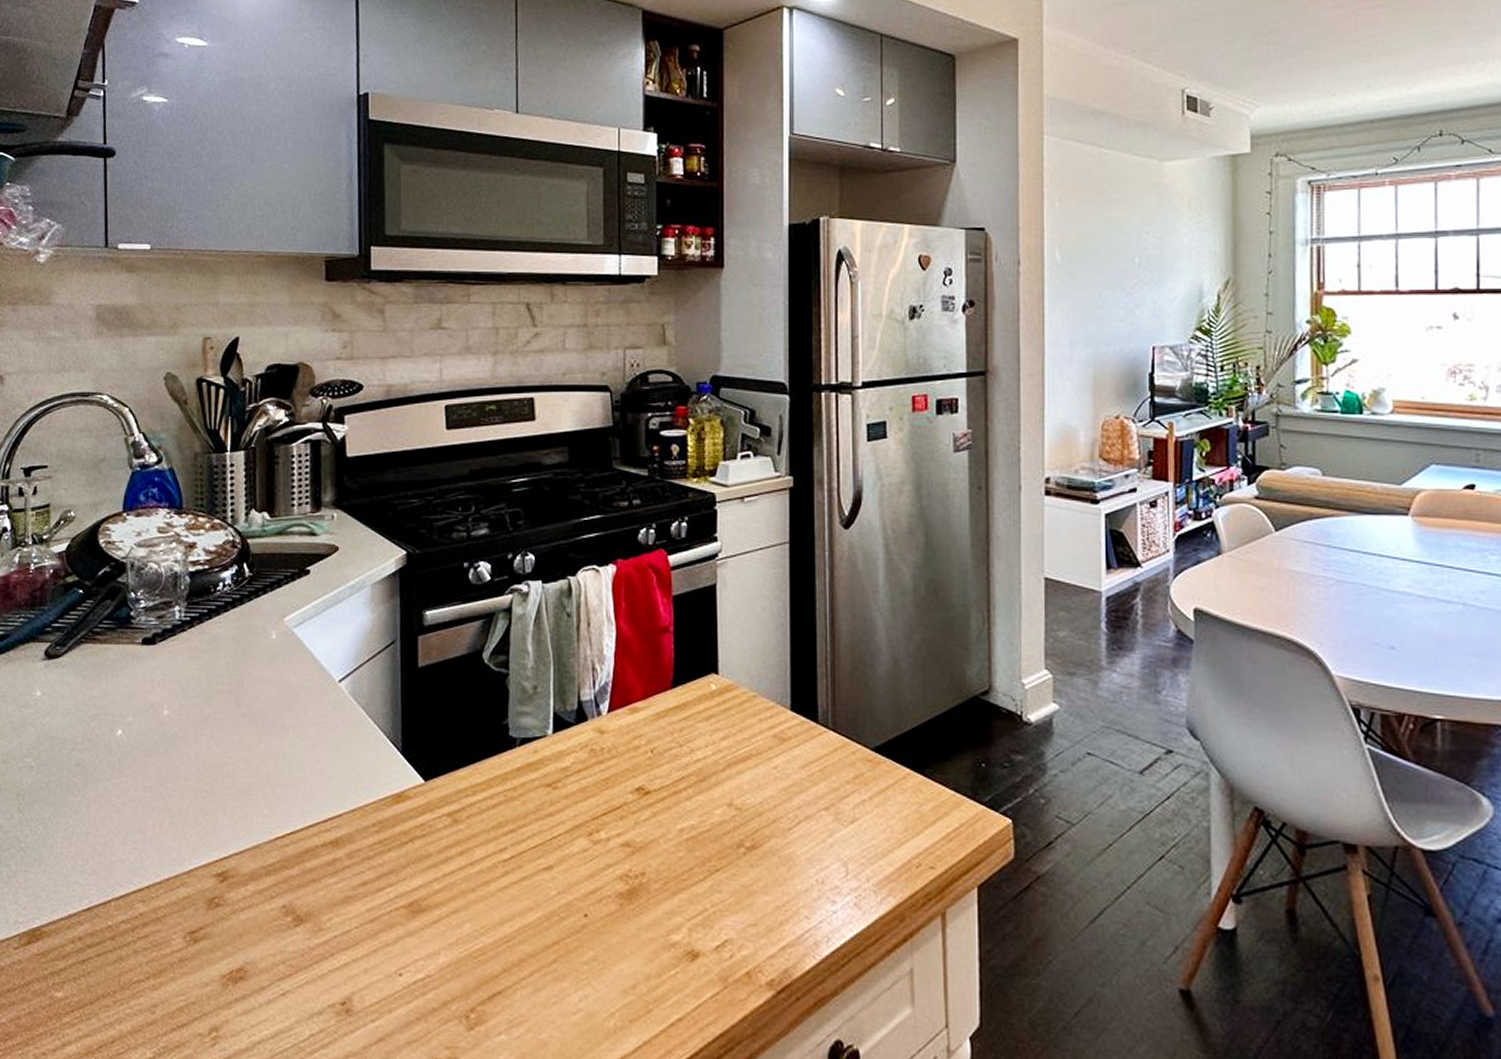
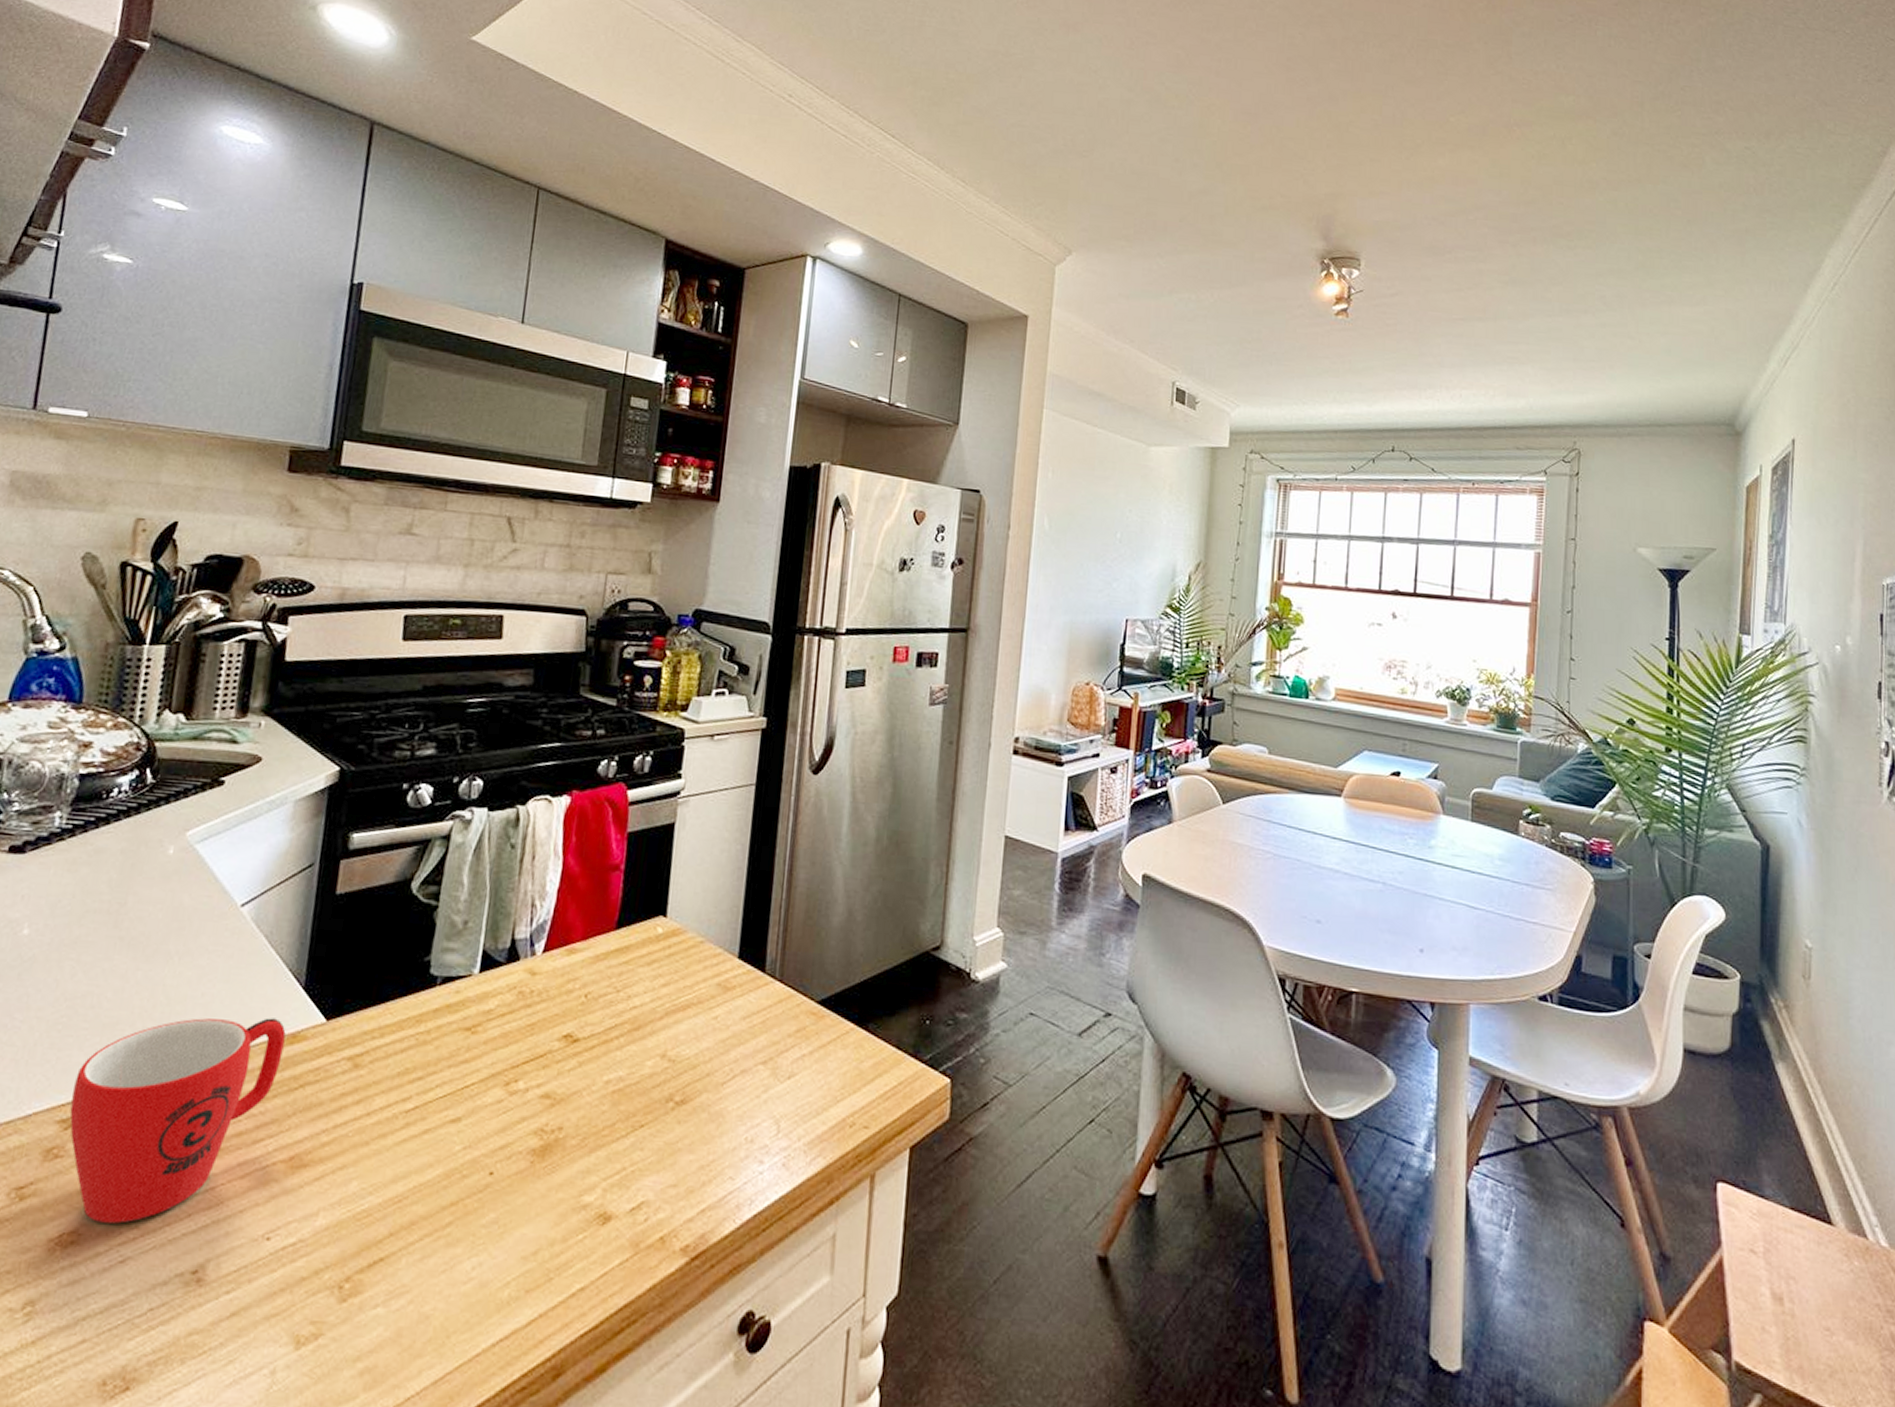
mug: none [223,780,391,962] -> present [70,1018,286,1224]

